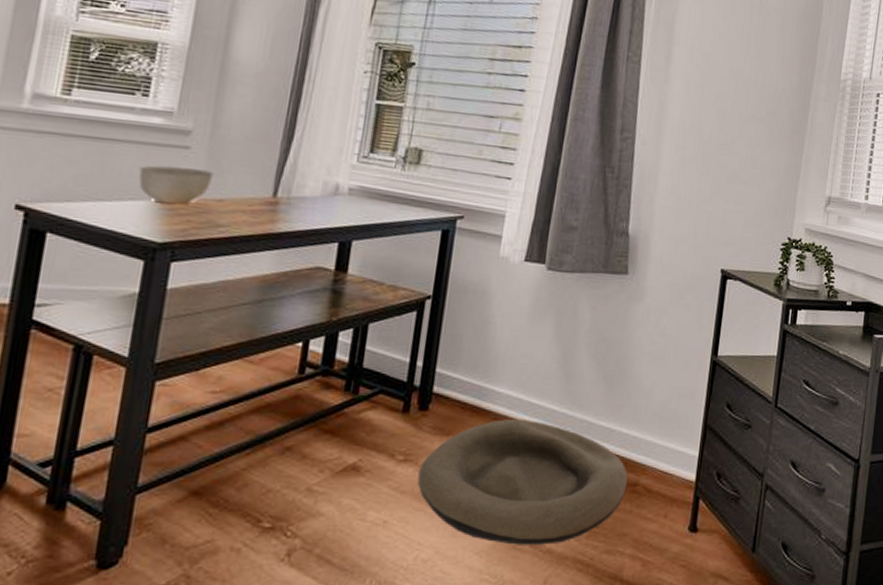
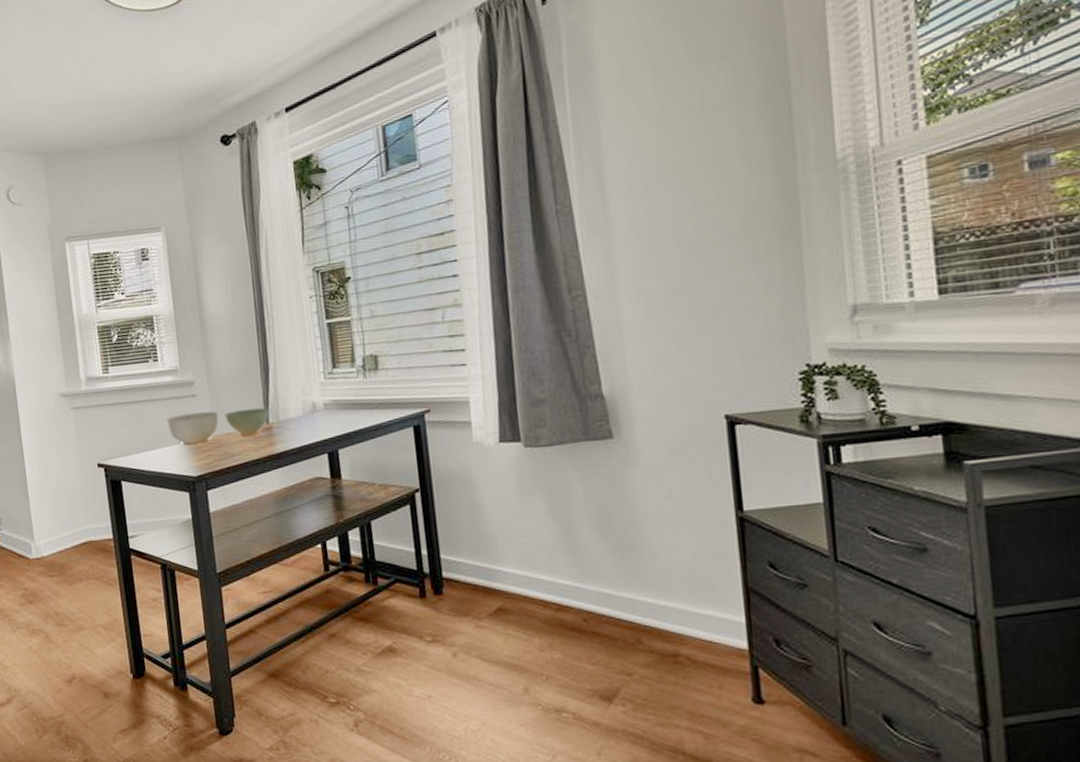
bowl: none [221,174,282,208] -> present [224,407,270,437]
dog bed: present [417,418,628,545] -> none [448,595,667,718]

